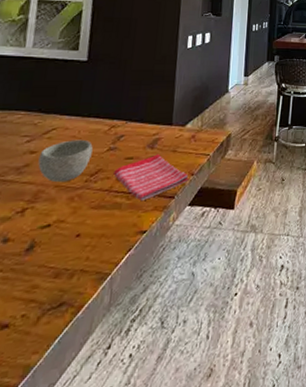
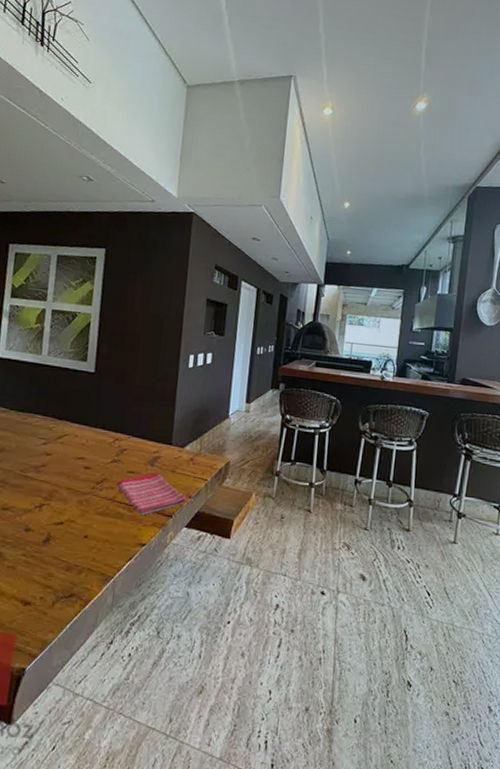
bowl: present [38,139,93,183] -> none [52,447,99,486]

